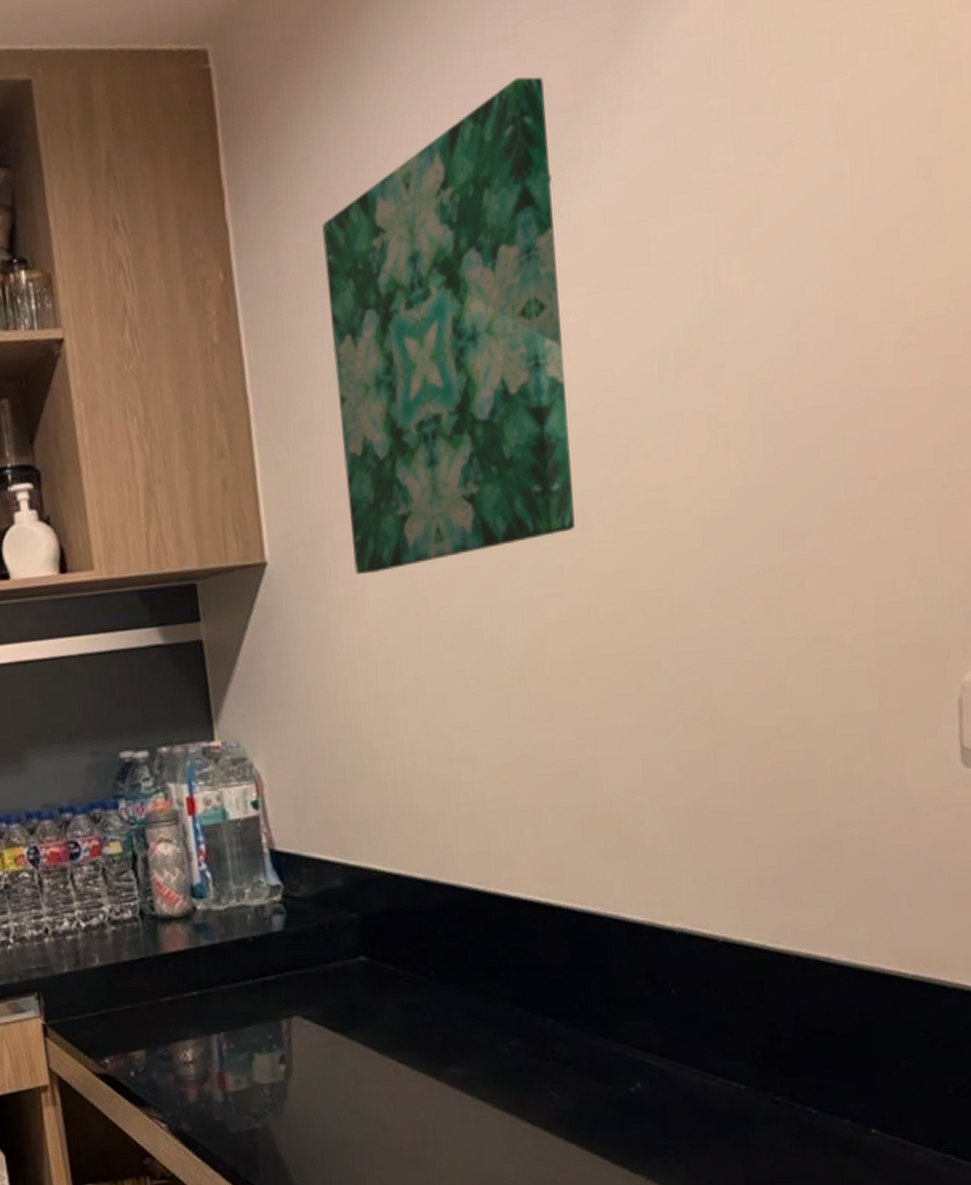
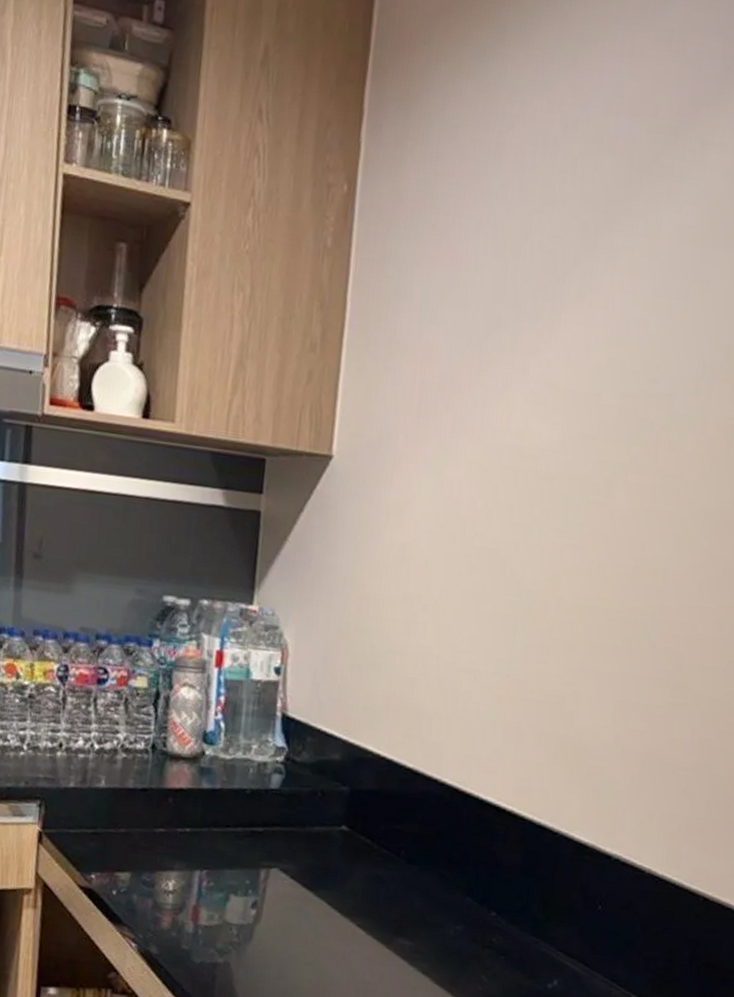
wall art: present [321,77,575,575] -> none [408,91,655,495]

